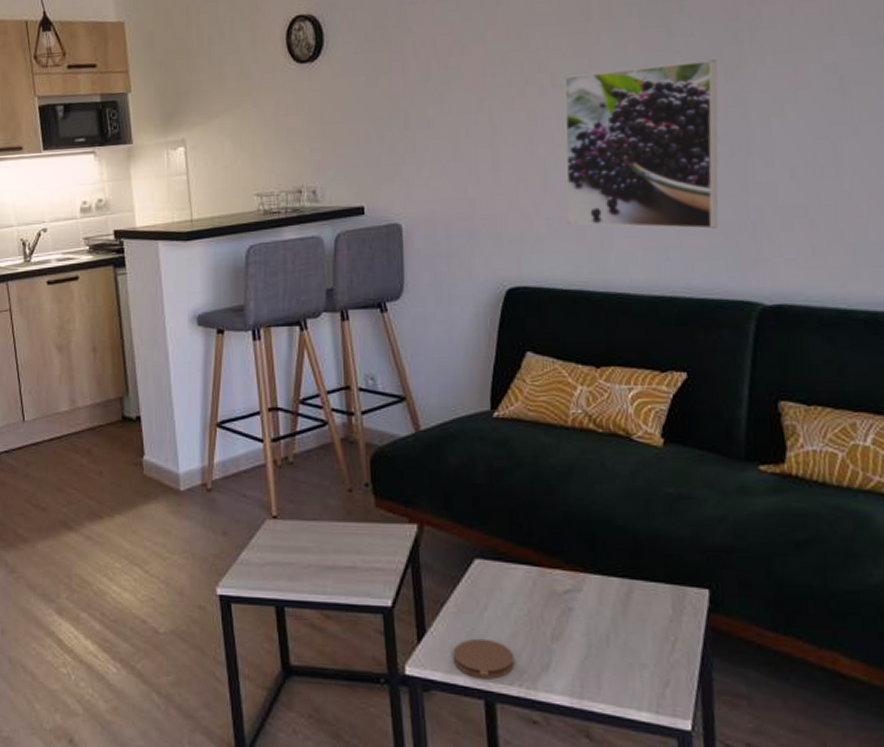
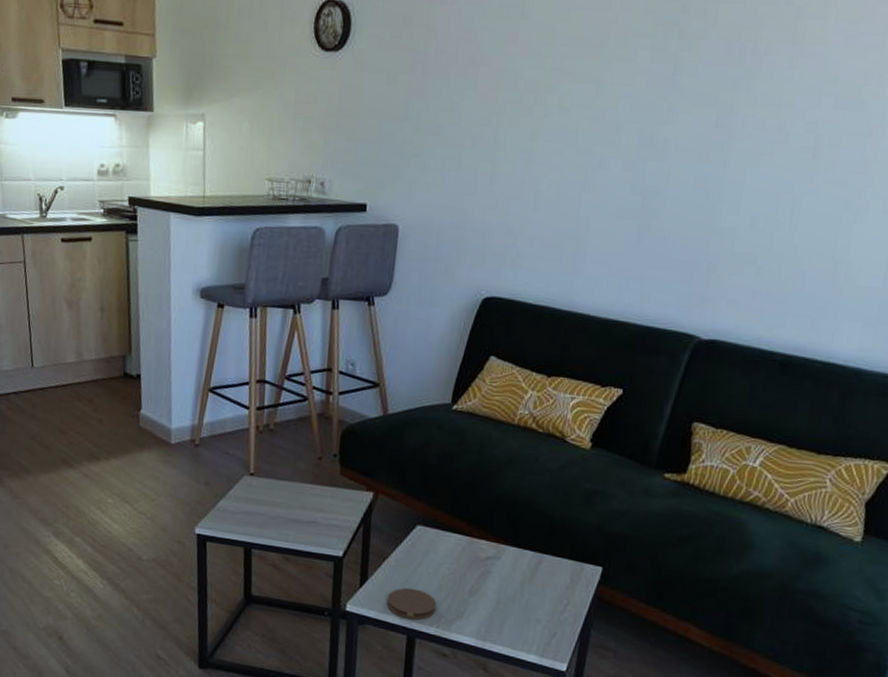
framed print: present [563,59,719,229] -> none [547,100,712,265]

